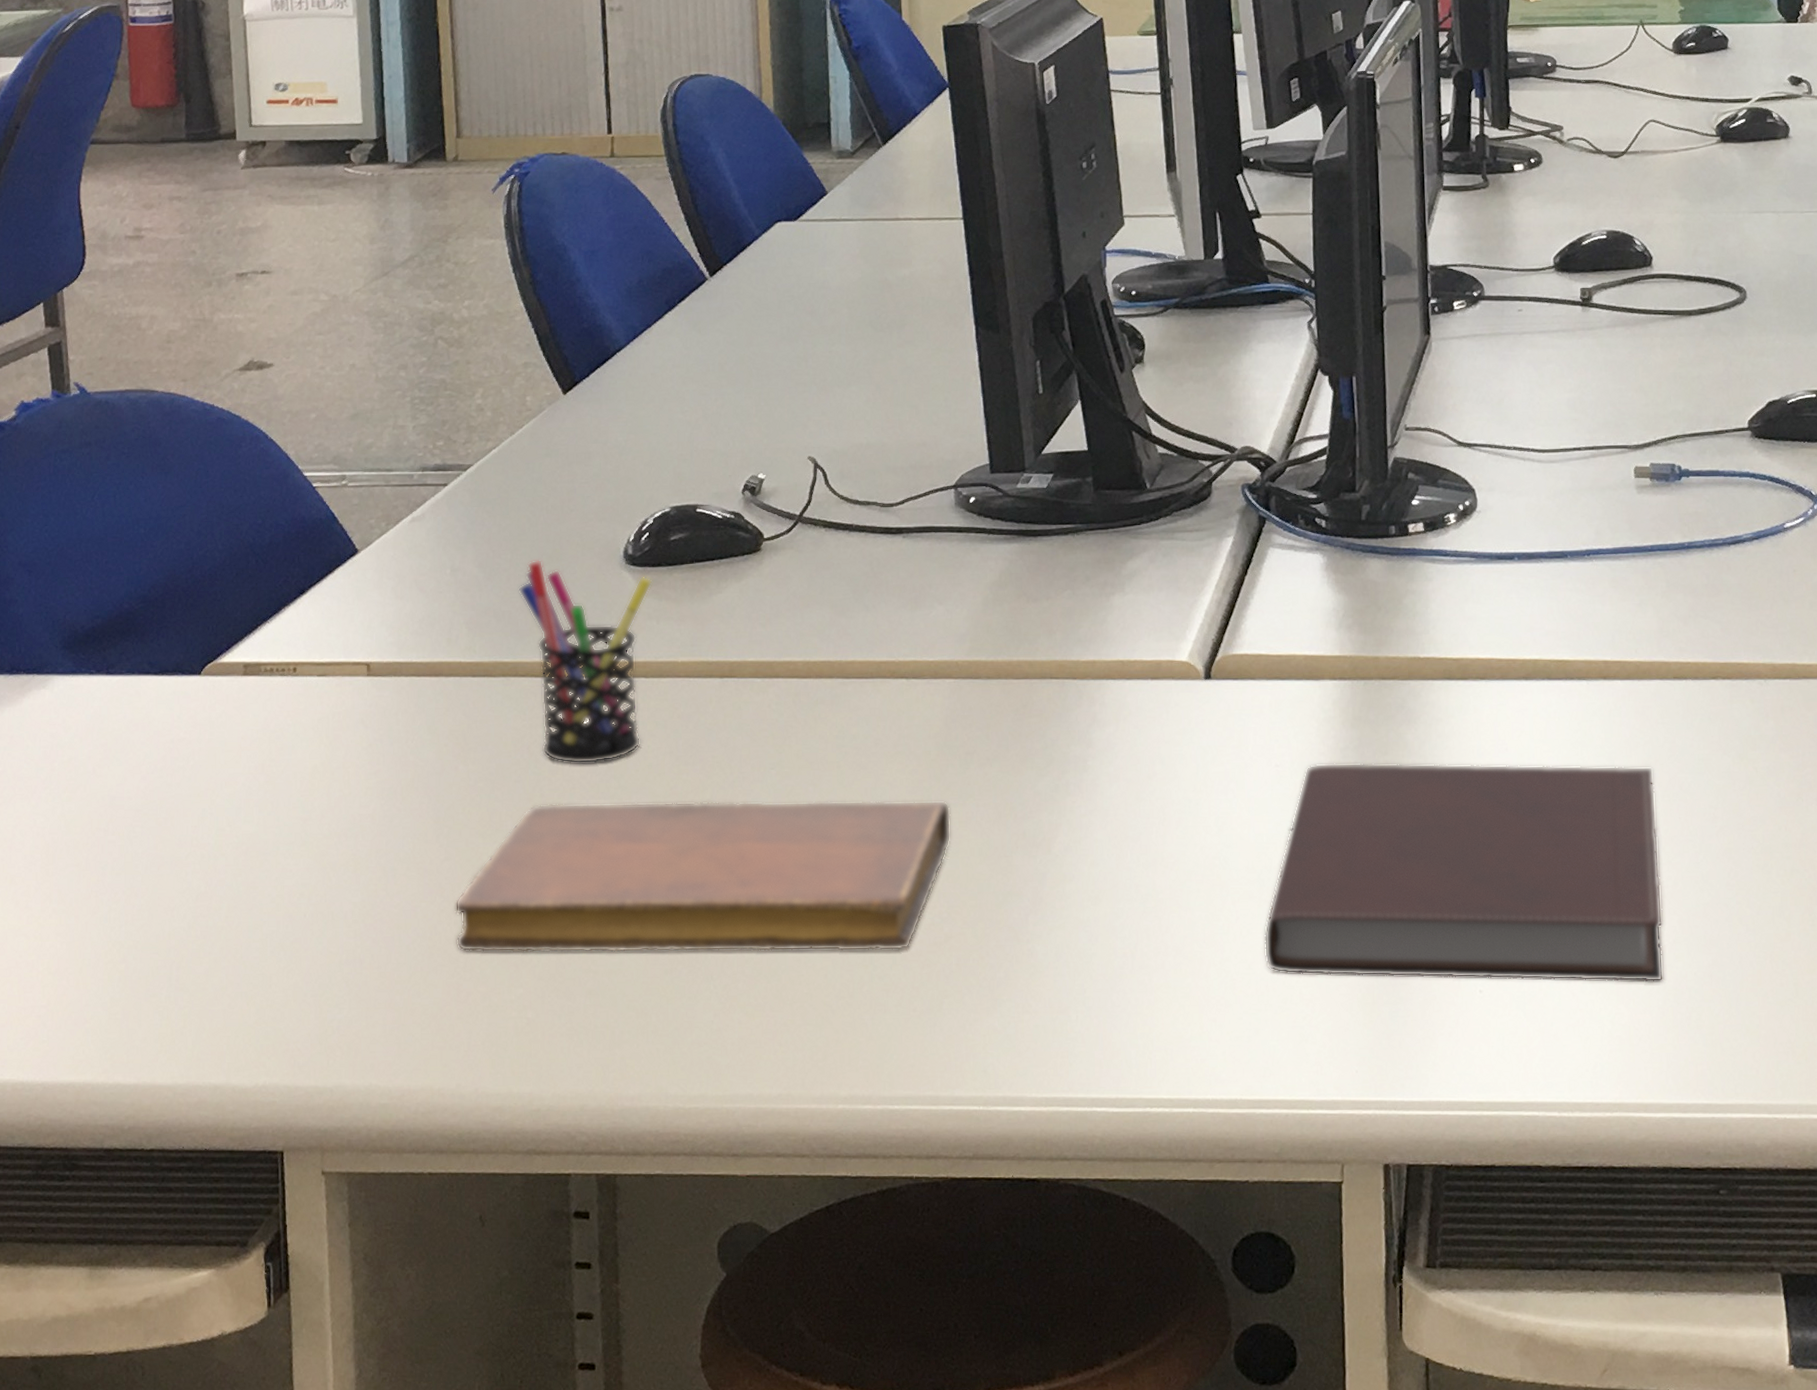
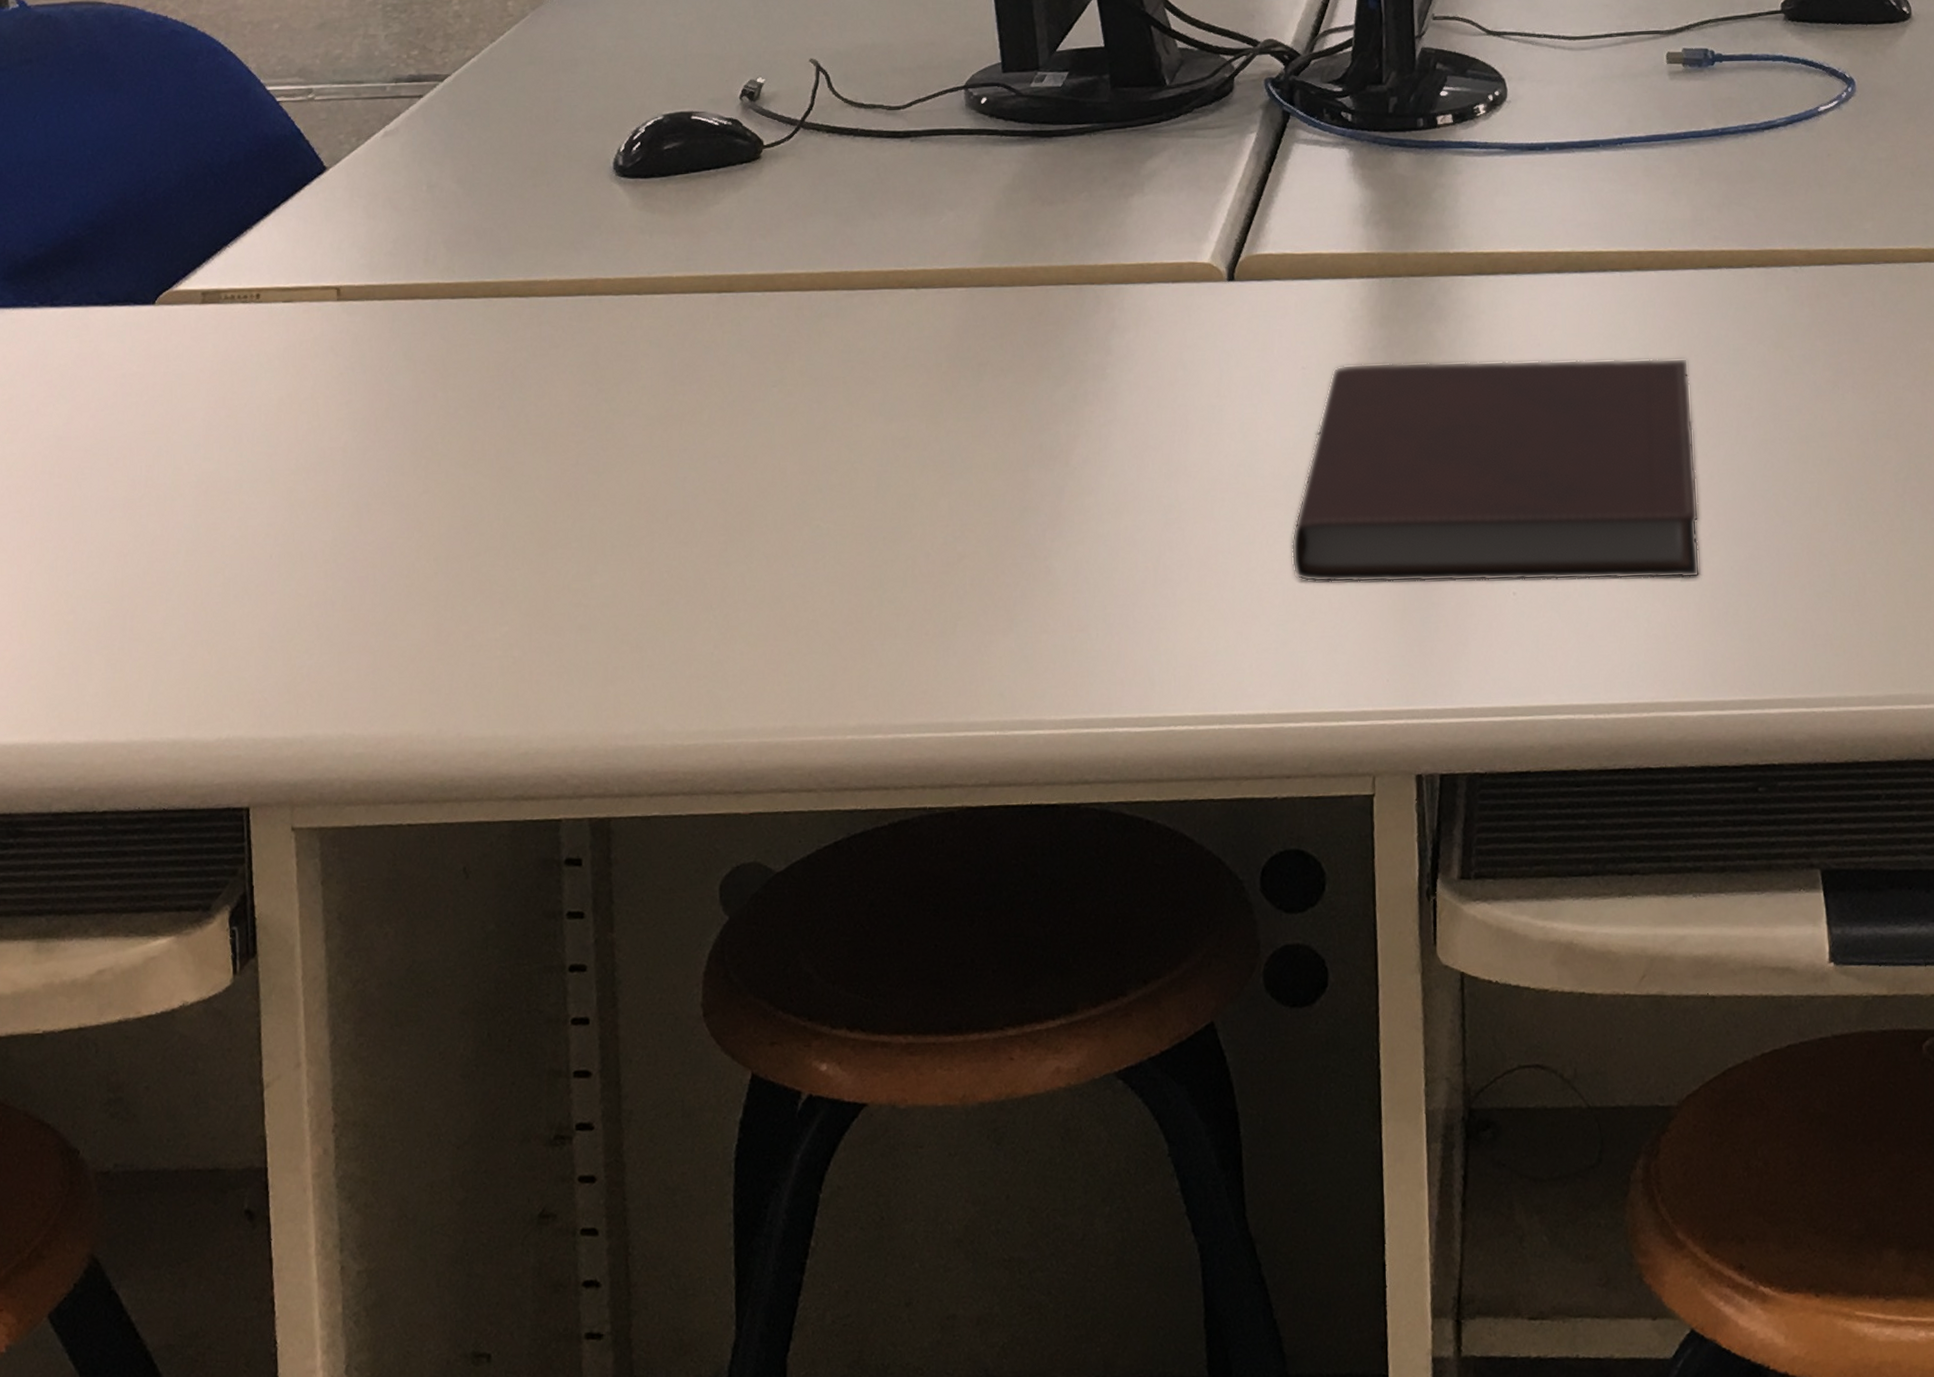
notebook: present [455,800,951,953] -> none [434,414,964,590]
pen holder: present [518,560,653,764] -> none [500,173,645,388]

